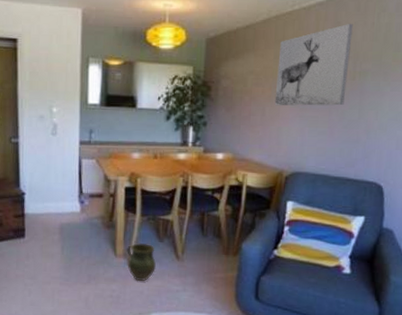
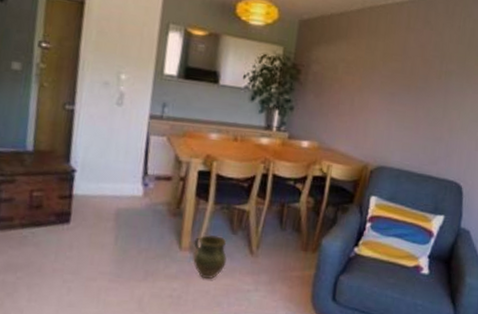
wall art: present [274,23,353,106] -> none [364,23,442,103]

